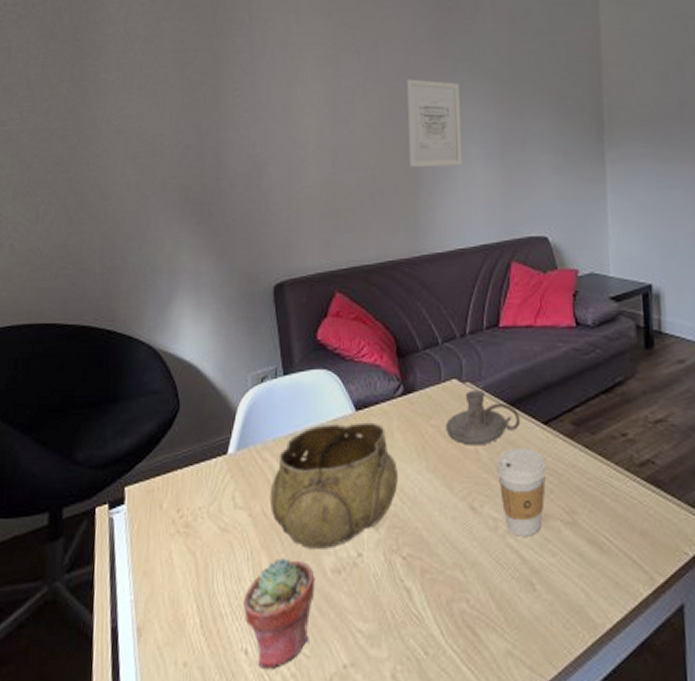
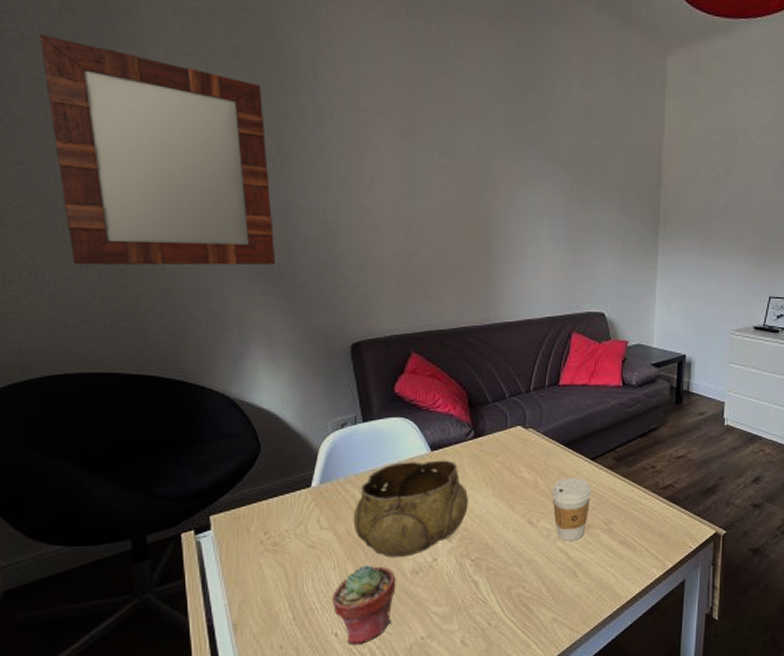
home mirror: none [31,12,207,215] -> present [38,35,276,265]
wall art: present [407,79,463,167] -> none [482,160,533,246]
candle holder: present [446,389,521,446] -> none [510,434,573,477]

